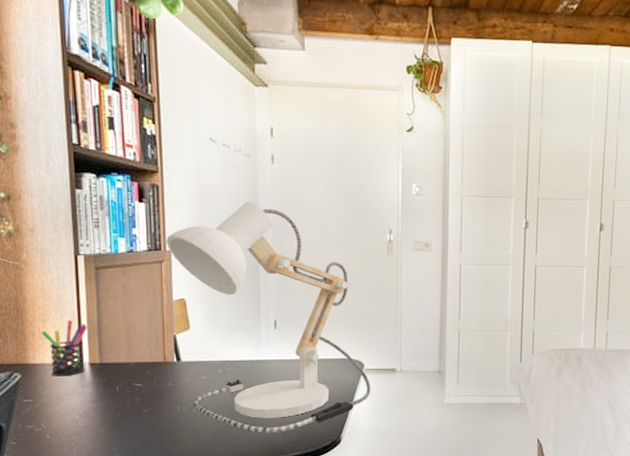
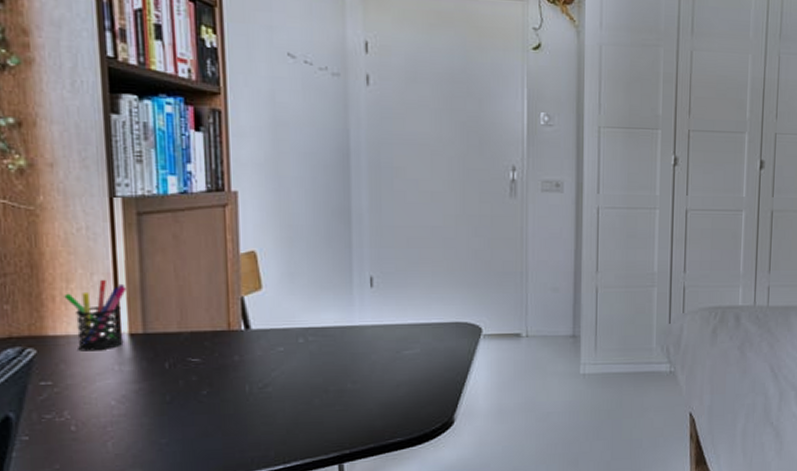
desk lamp: present [166,202,371,433] -> none [231,131,491,416]

